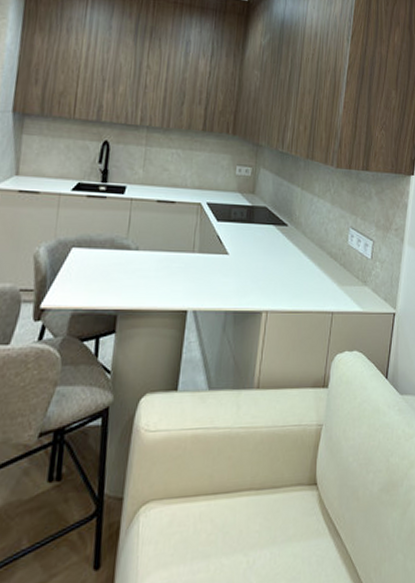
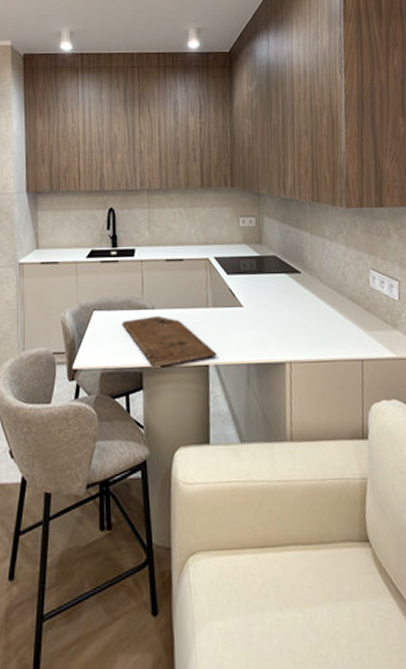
cutting board: none [101,257,196,311] -> present [122,315,217,368]

